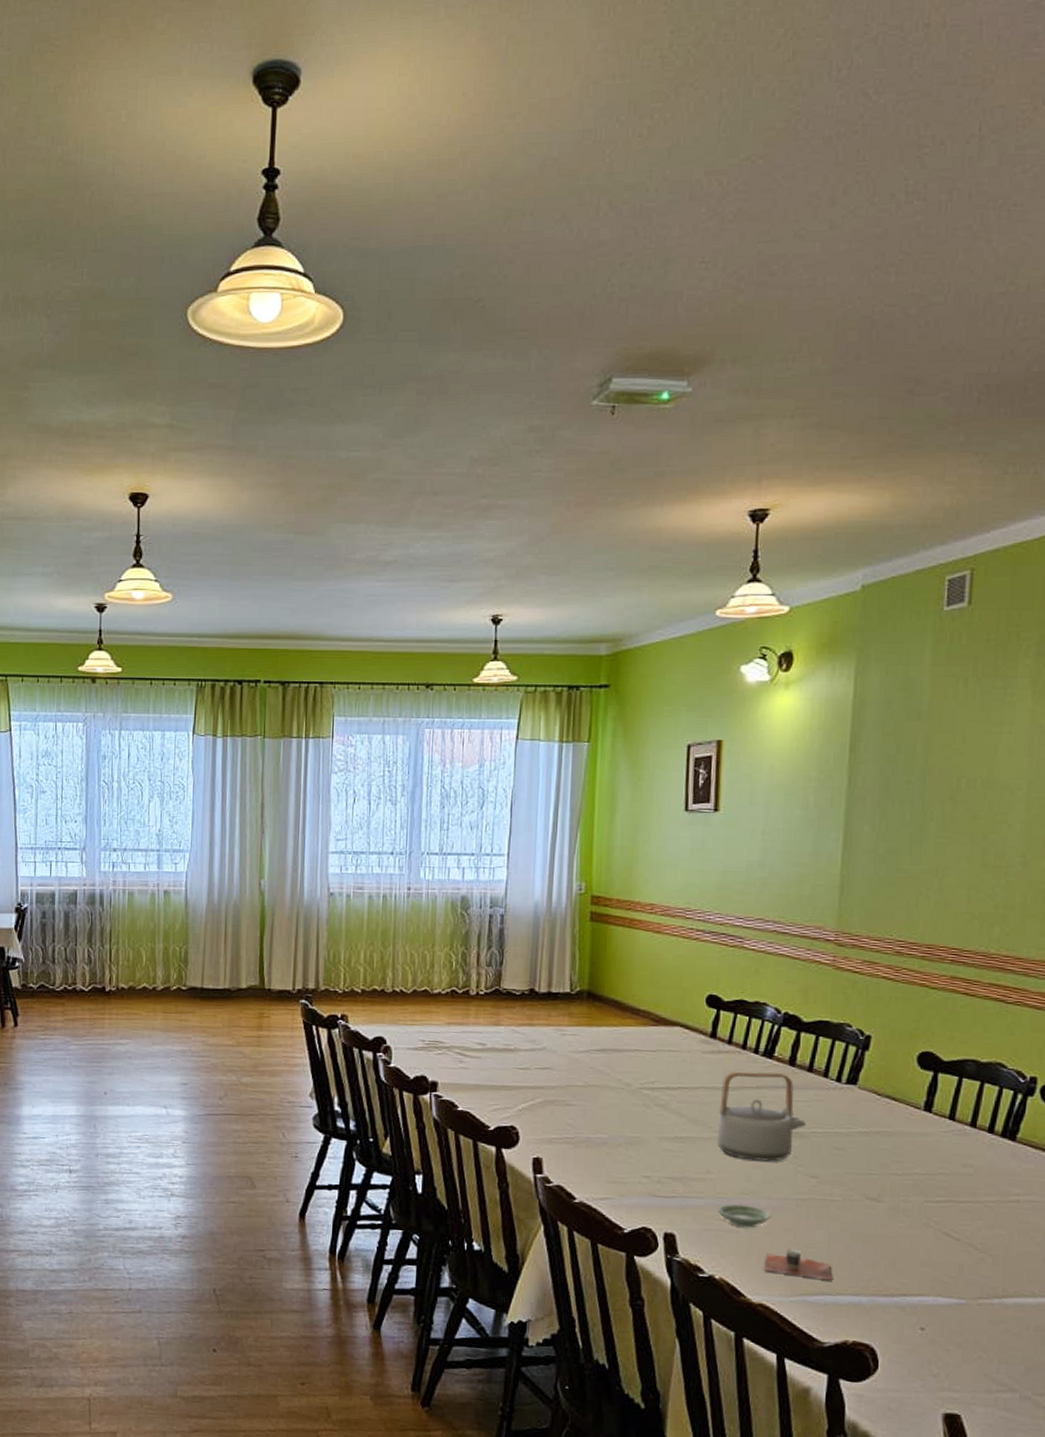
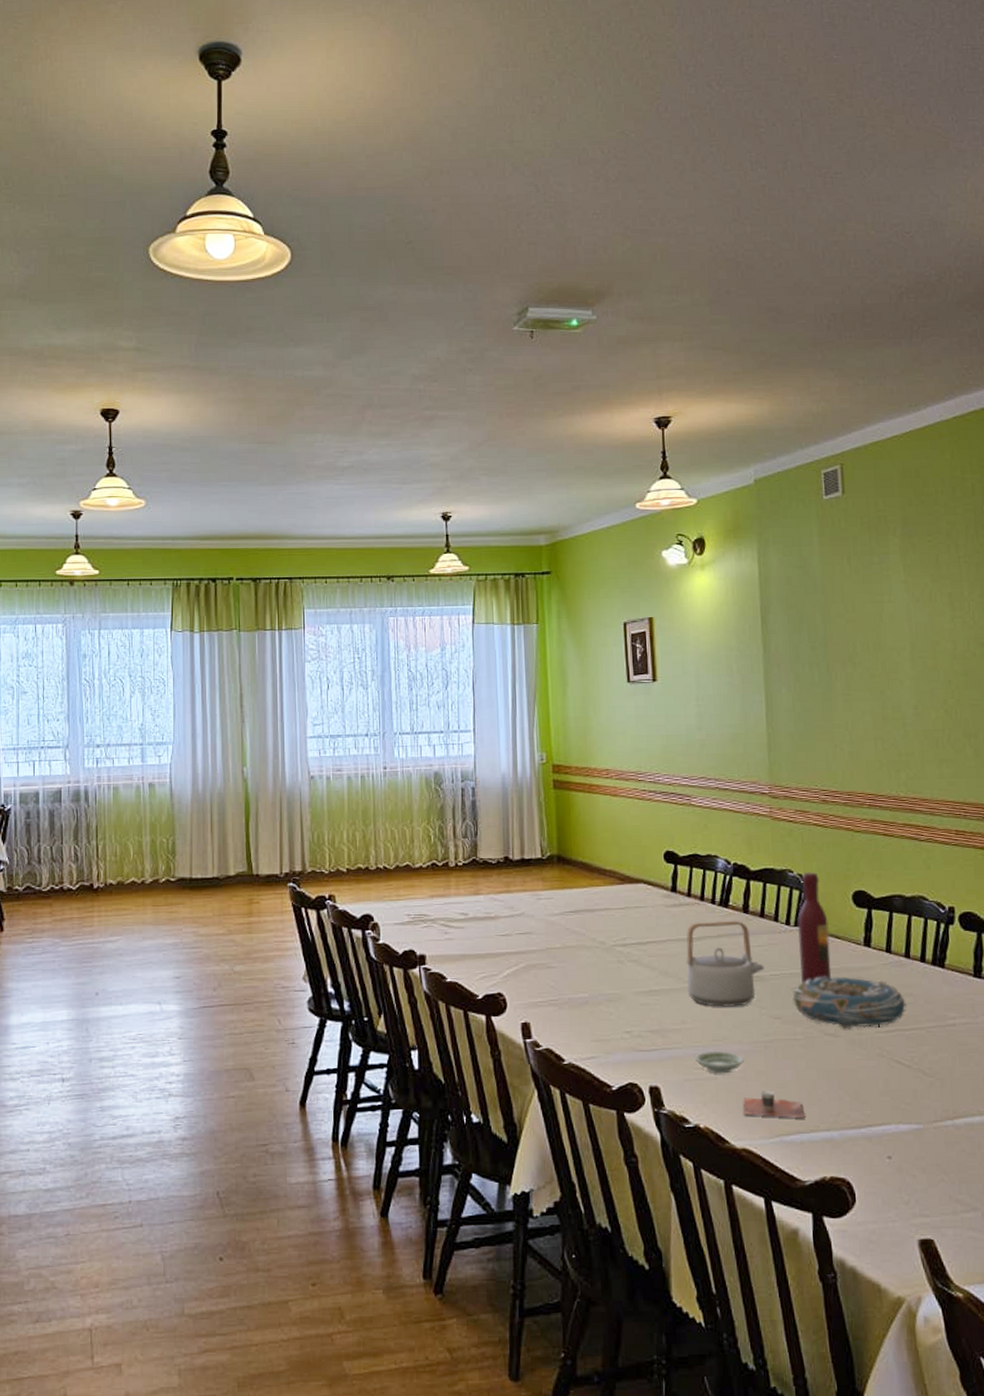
decorative bowl: none [834,1138,965,1197] -> present [792,976,906,1029]
wine bottle: none [847,1028,886,1144] -> present [797,872,832,983]

